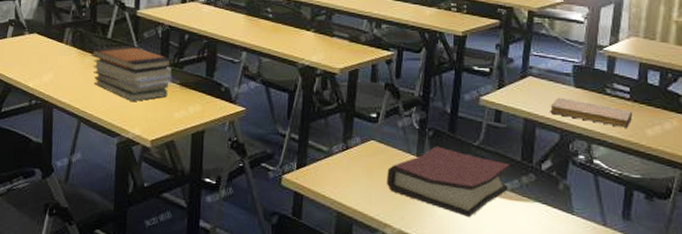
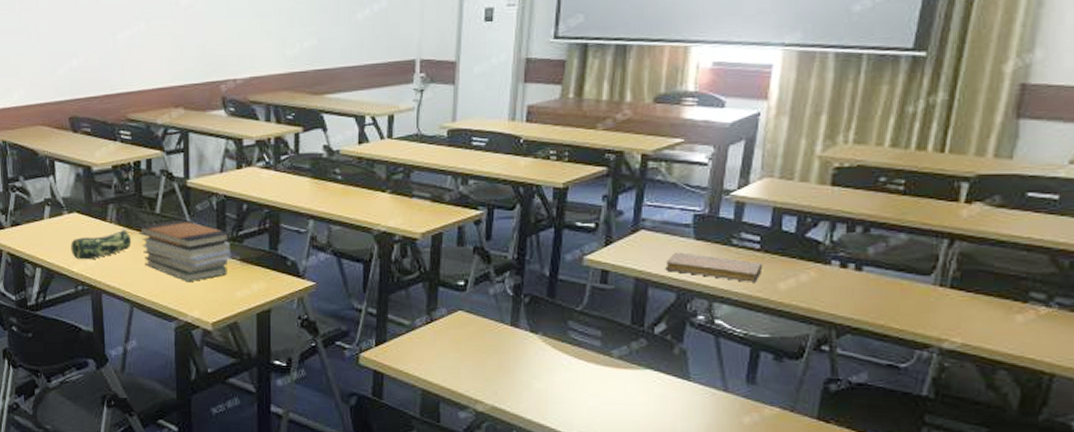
pencil case: none [28,51,84,77] -> present [71,229,132,260]
hardback book: present [386,146,510,217] -> none [476,313,617,388]

